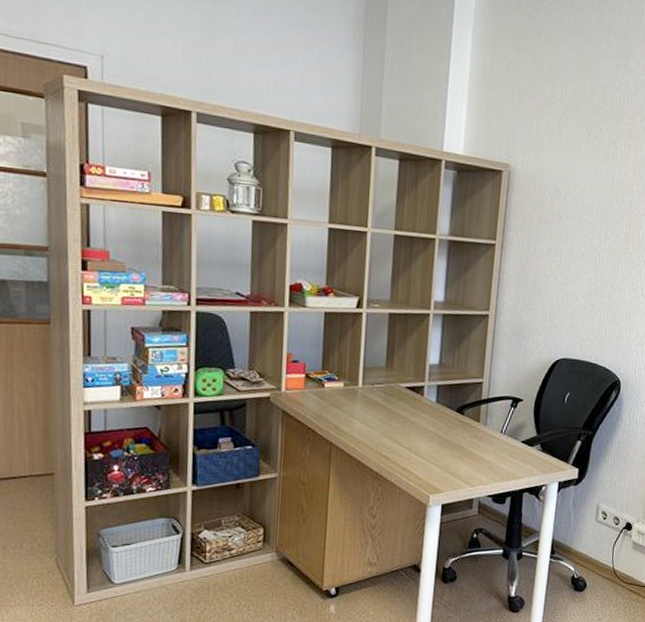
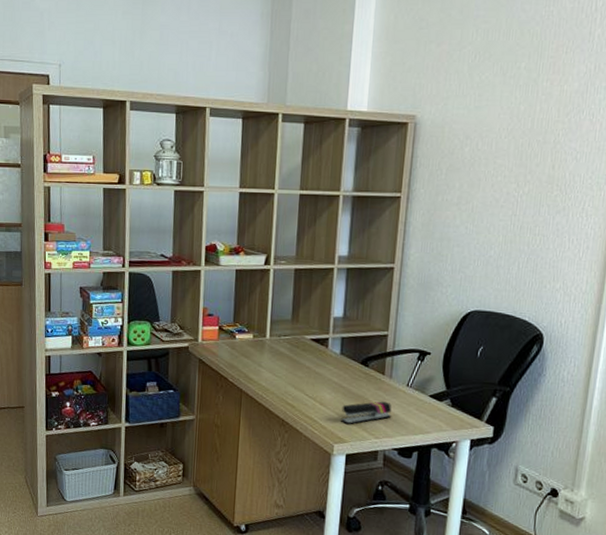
stapler: none [437,449,487,474] -> present [341,401,392,425]

